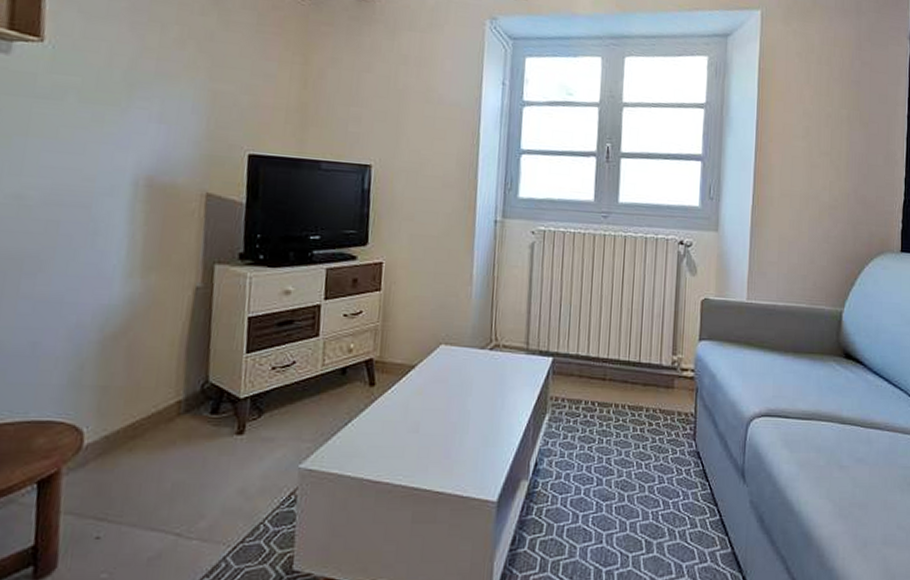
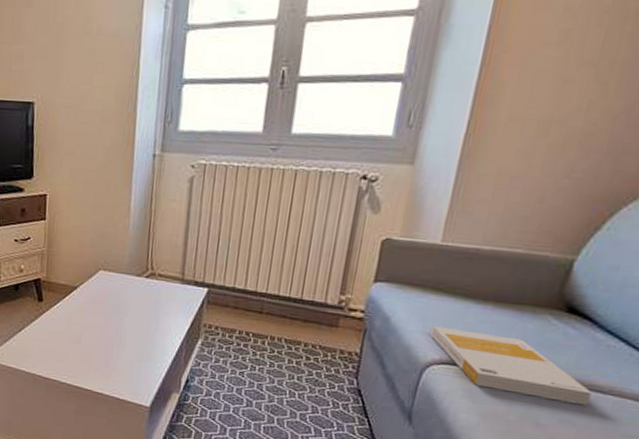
book: none [749,379,874,443] -> present [430,325,592,406]

